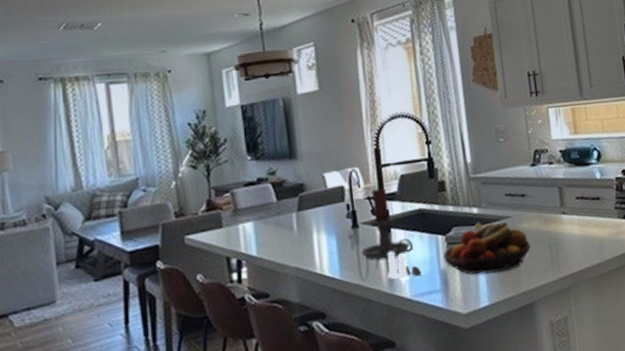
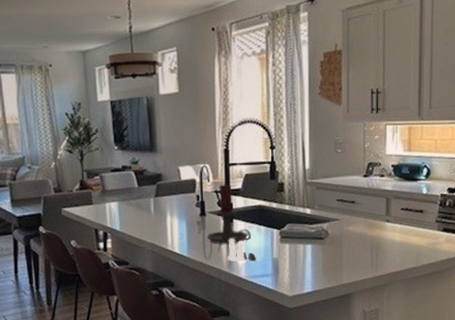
fruit bowl: present [443,221,531,275] -> none [277,221,354,266]

